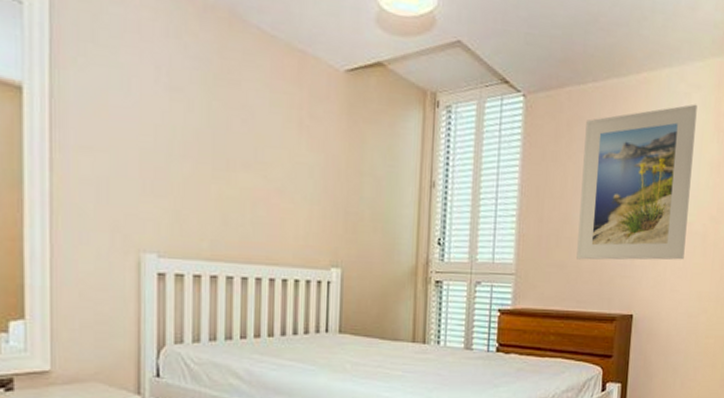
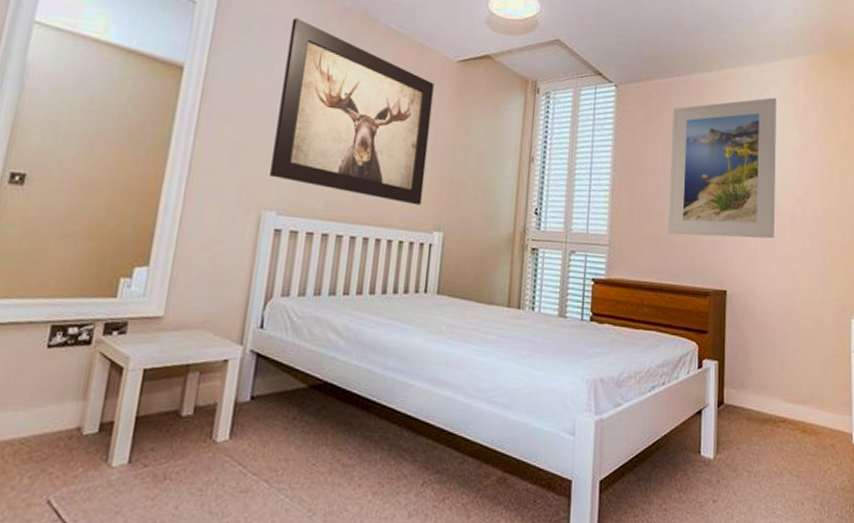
wall art: none [144,19,320,240] -> present [270,17,434,206]

